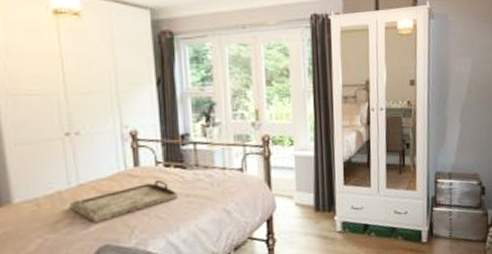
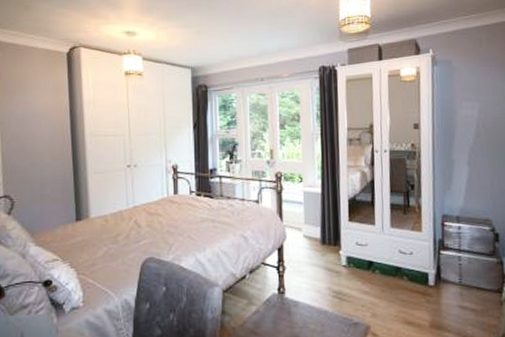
serving tray: present [70,179,178,223] -> none [127,206,206,239]

